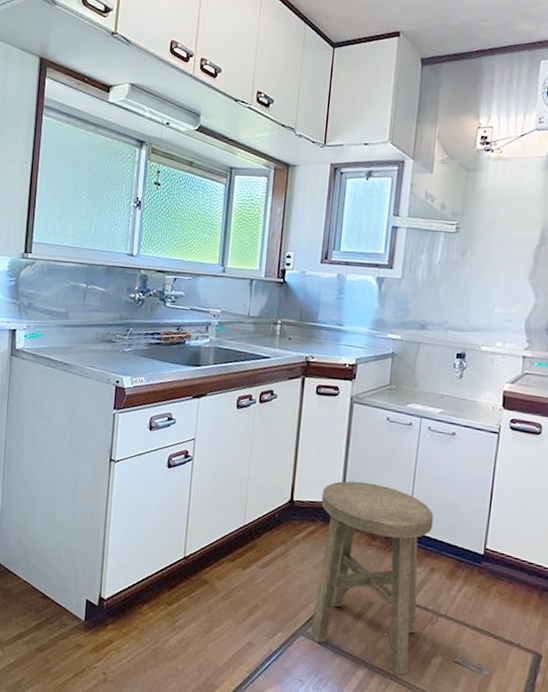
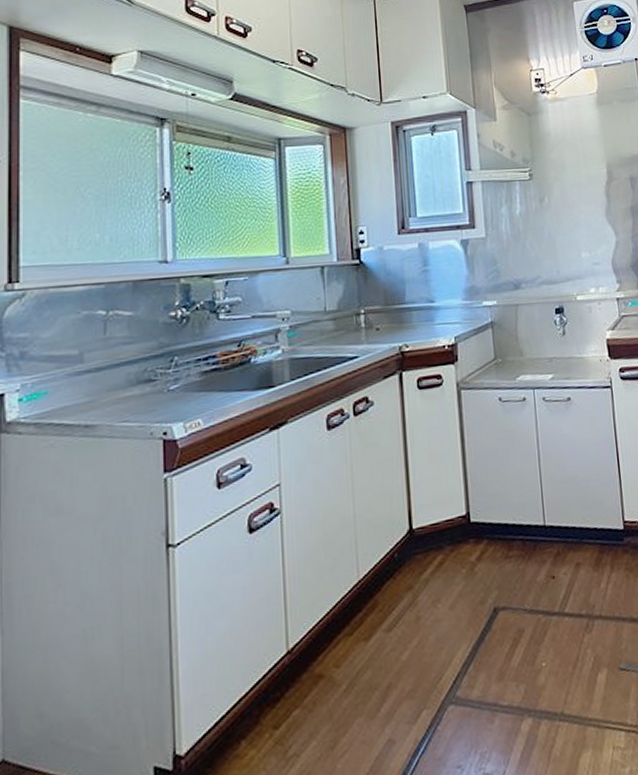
stool: present [310,481,434,675] -> none [444,479,576,712]

